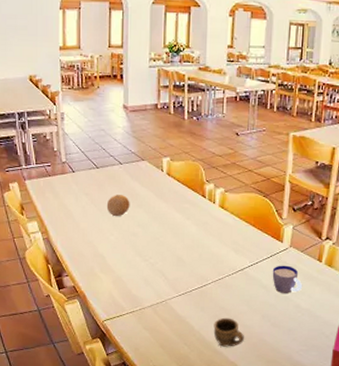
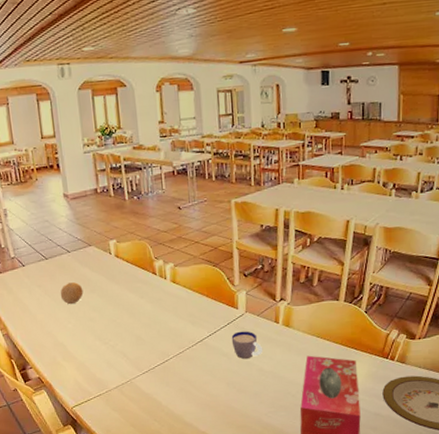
cup: present [213,317,244,347] -> none [180,389,212,418]

